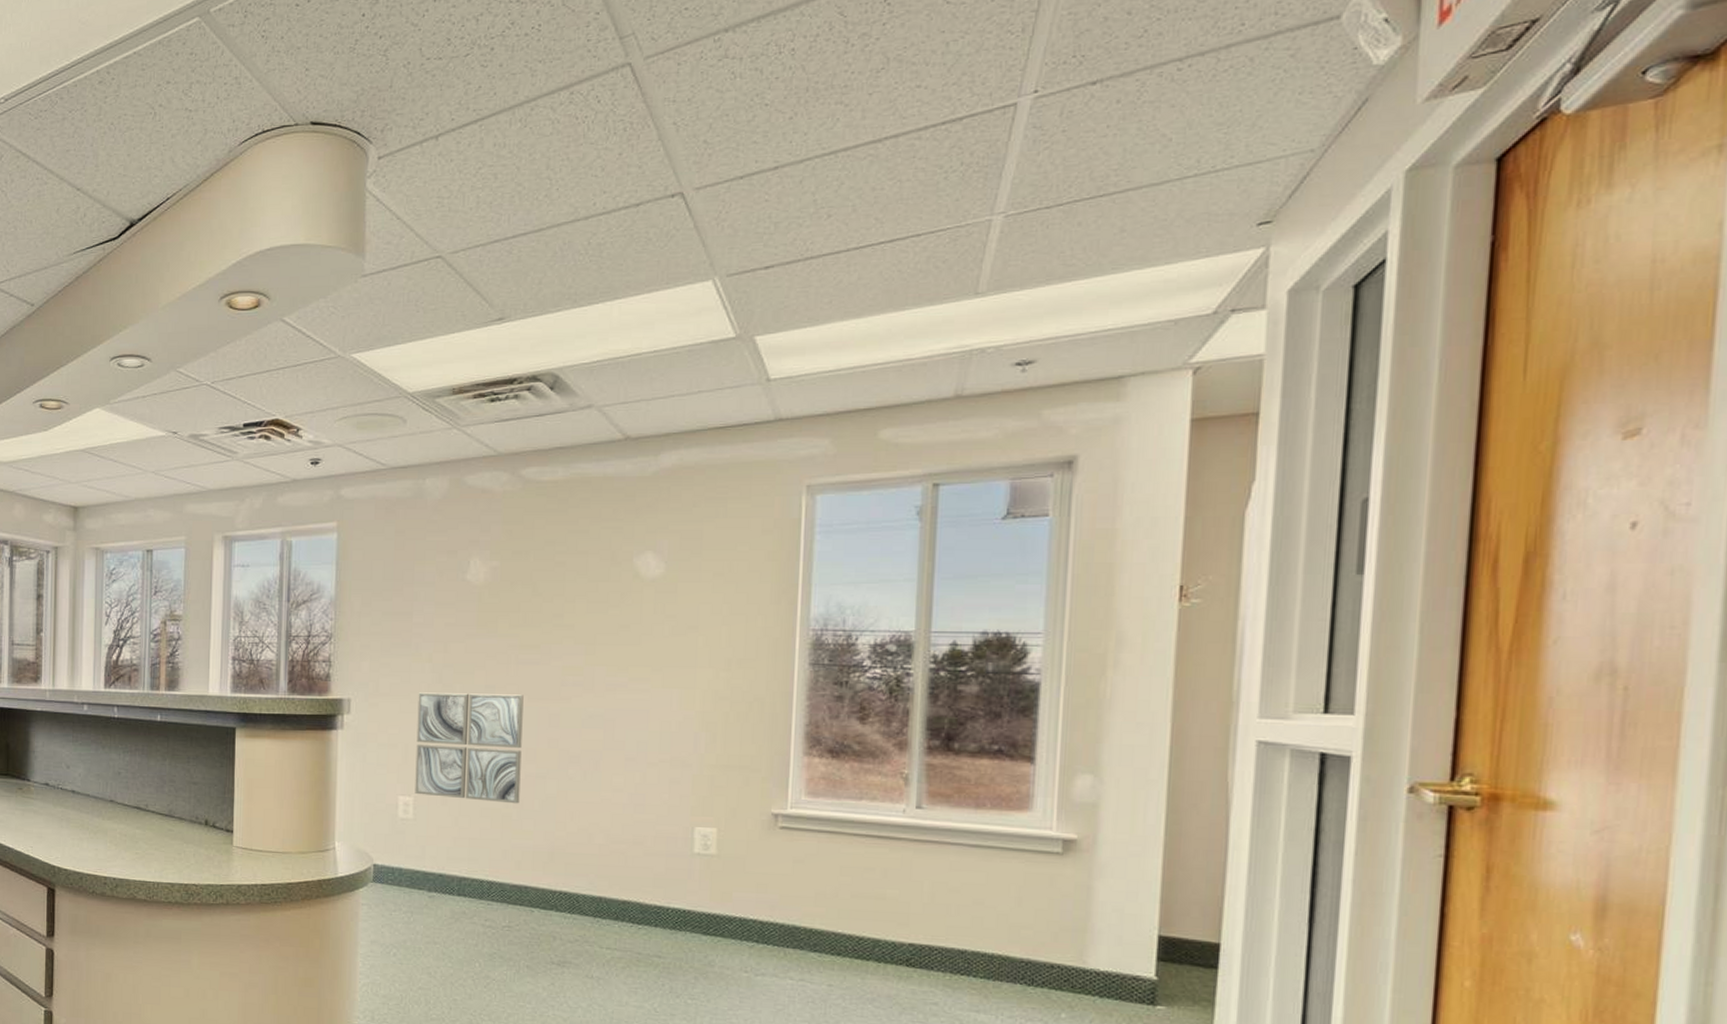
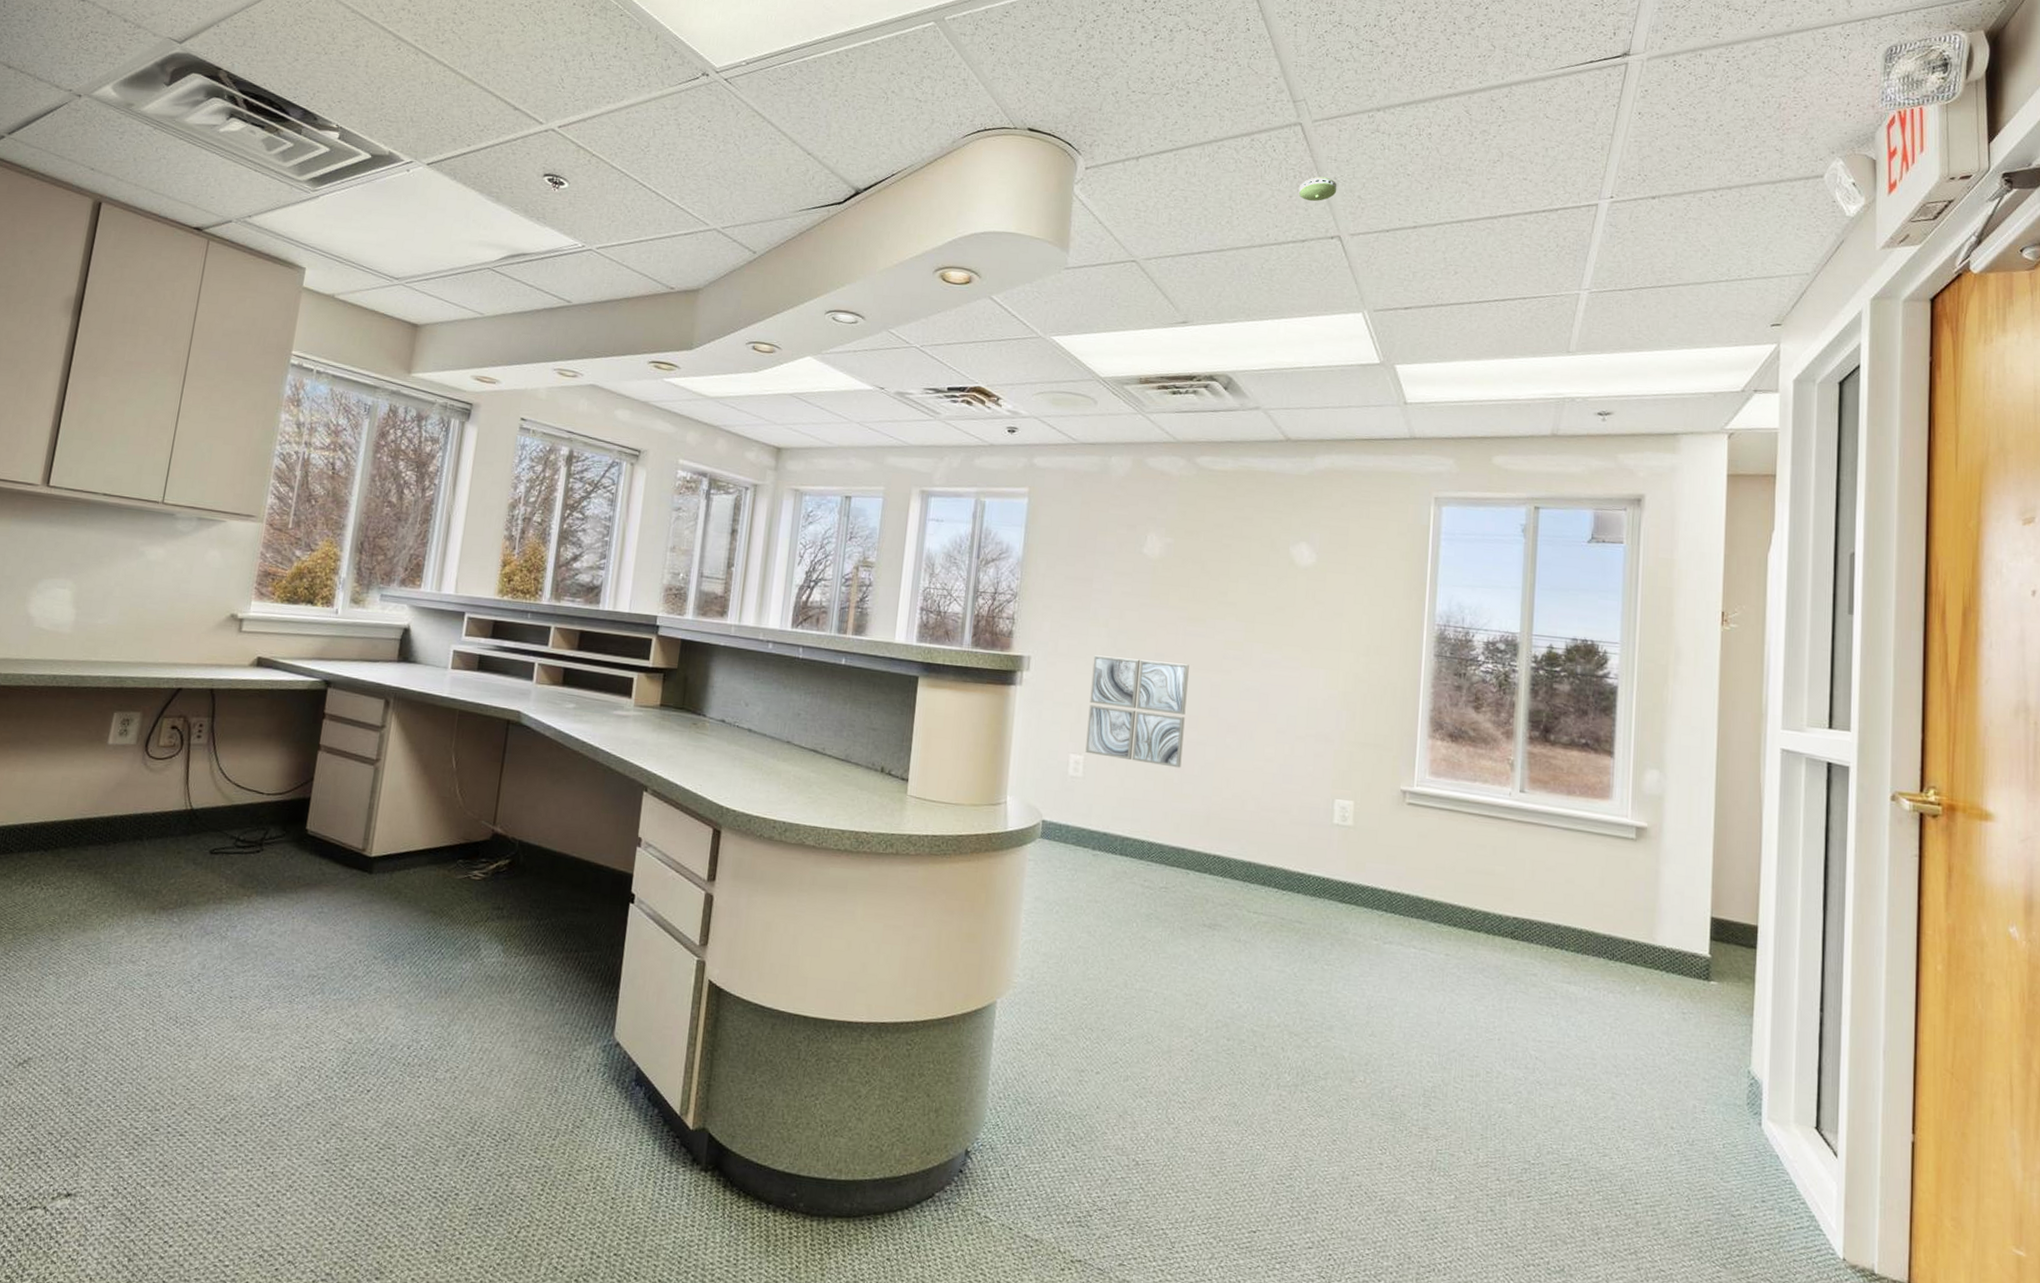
smoke detector: none [629,124,678,156] -> present [1298,176,1337,202]

